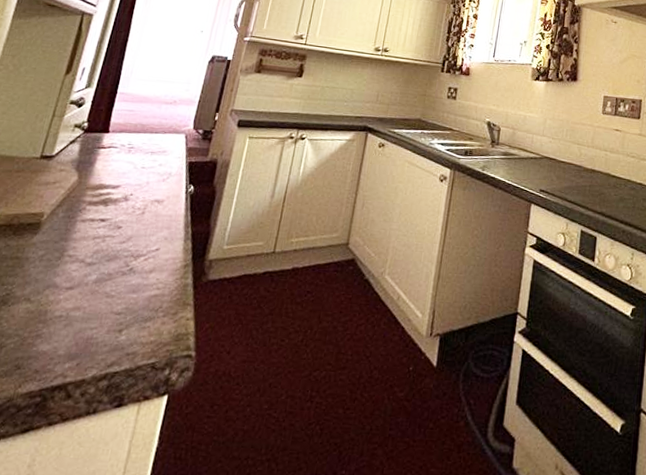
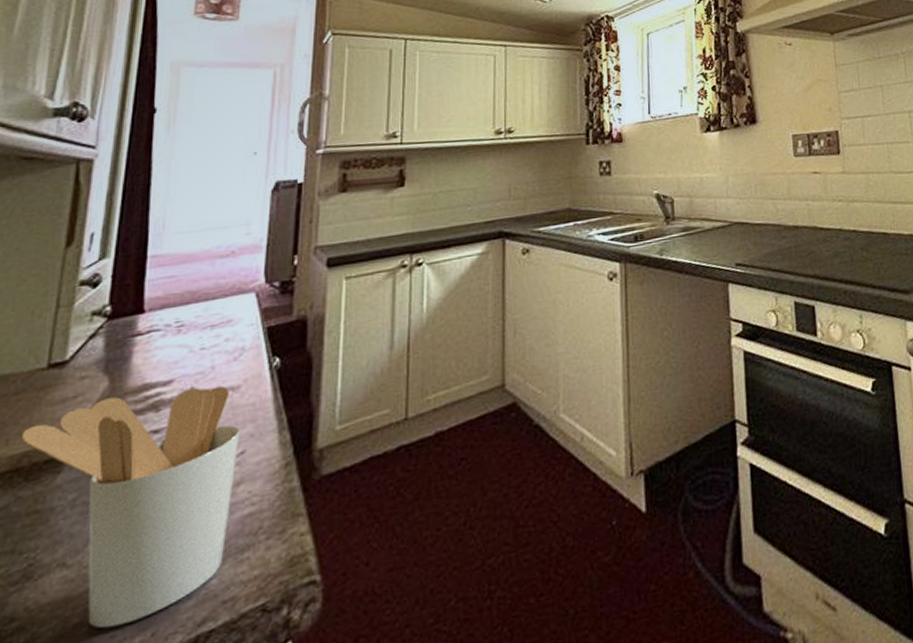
utensil holder: none [15,188,159,353] -> present [20,386,240,629]

